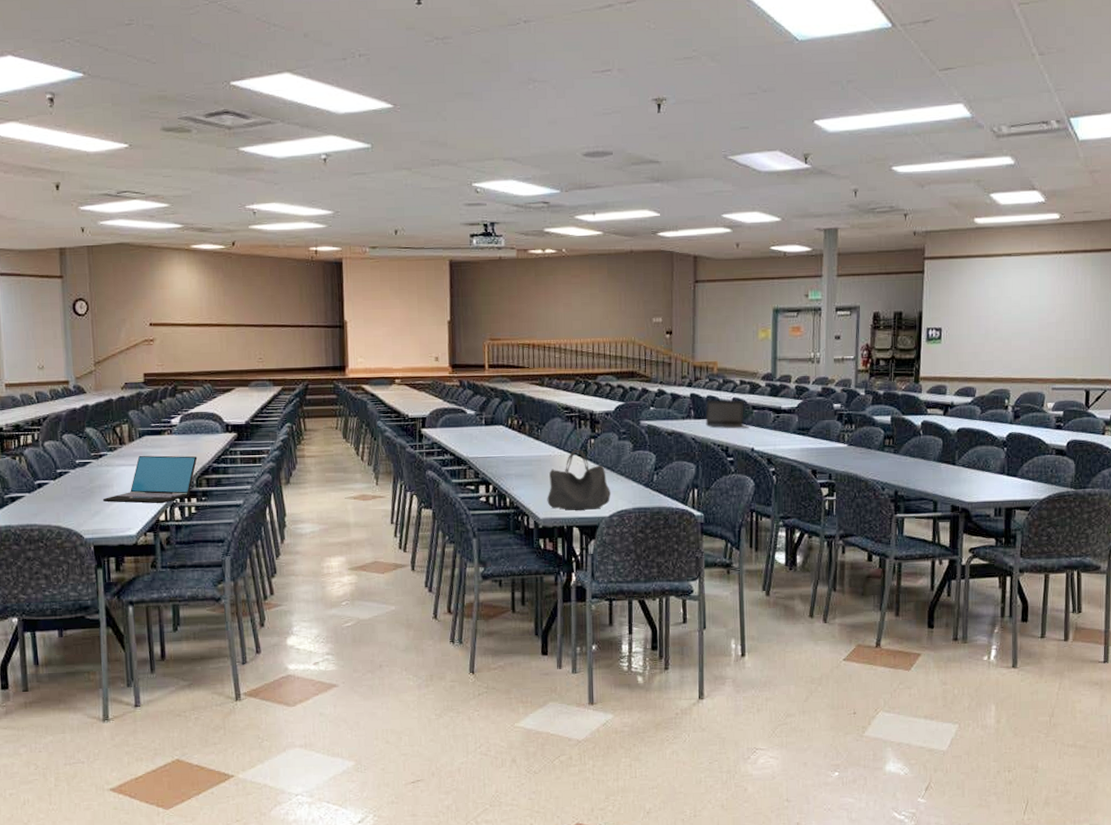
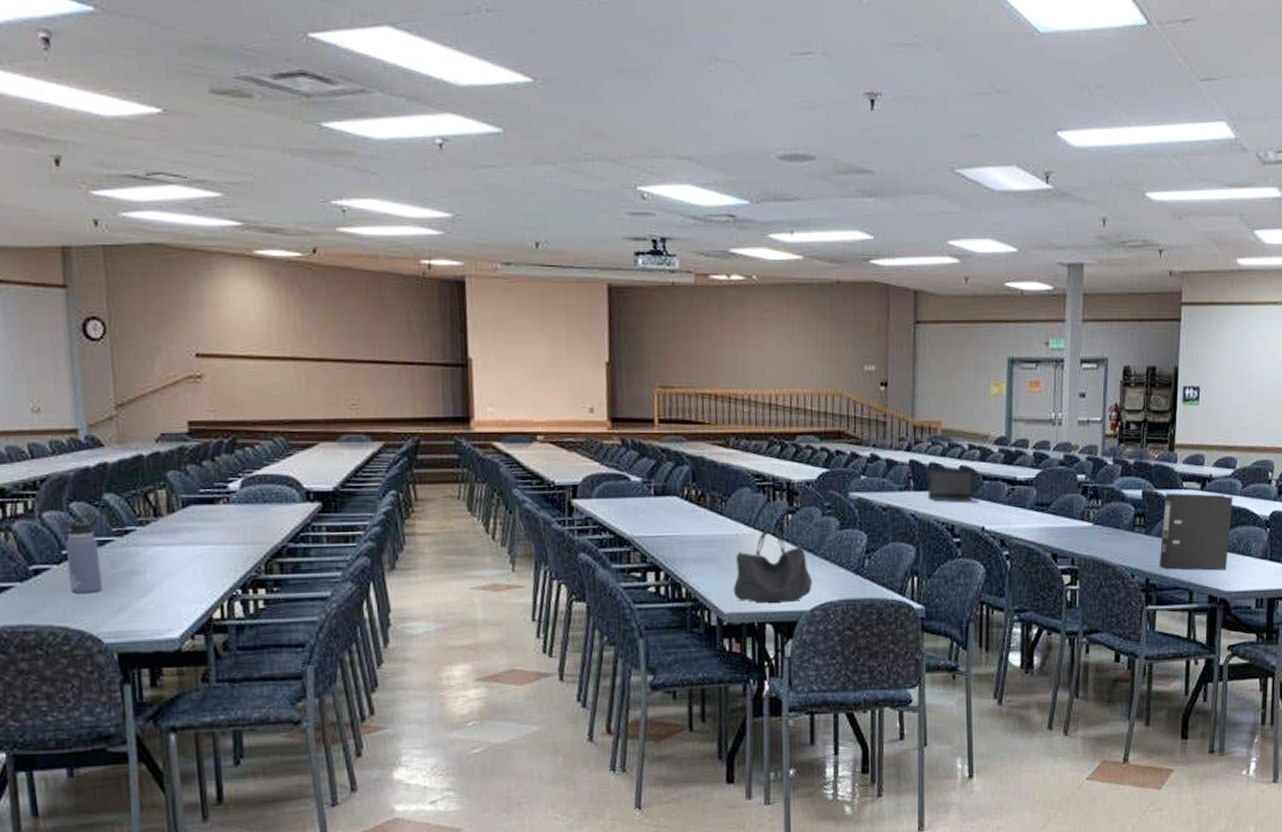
water bottle: none [60,443,84,502] -> present [66,514,102,594]
laptop: present [102,455,198,503] -> none [129,531,266,596]
binder: none [906,418,973,484] -> present [1159,492,1233,571]

